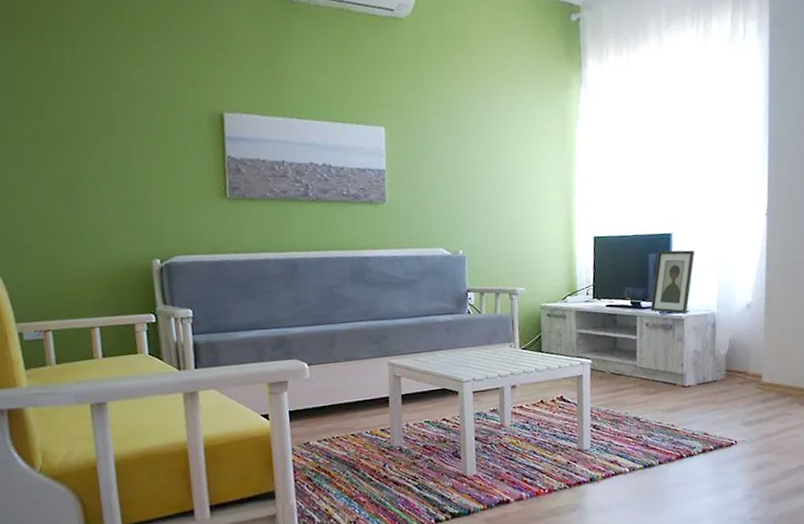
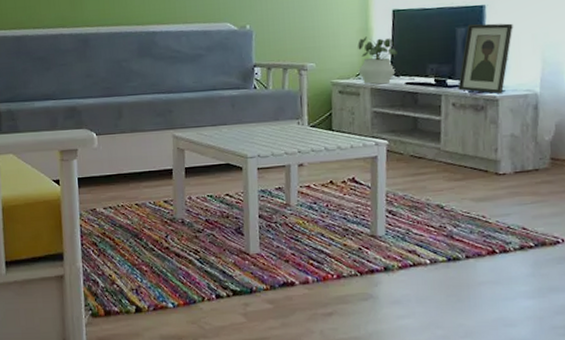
potted plant: none [563,262,599,308] -> present [357,37,397,85]

